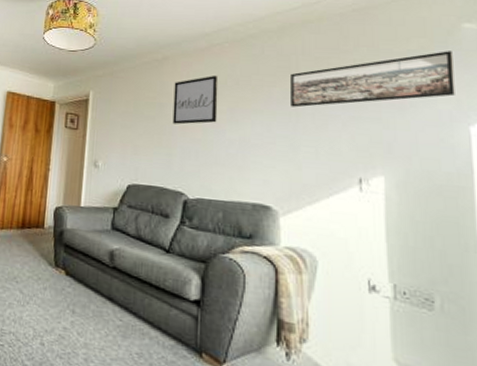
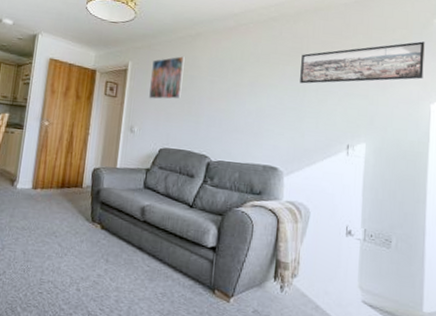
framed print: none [113,83,152,131] -> present [149,56,185,100]
wall art: present [172,75,219,125] -> none [201,52,243,96]

